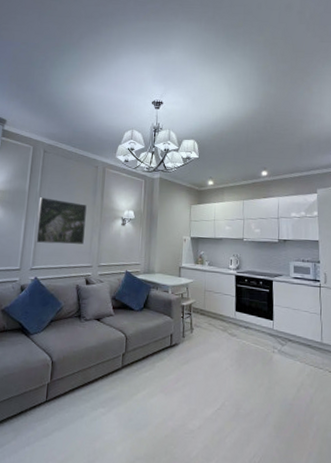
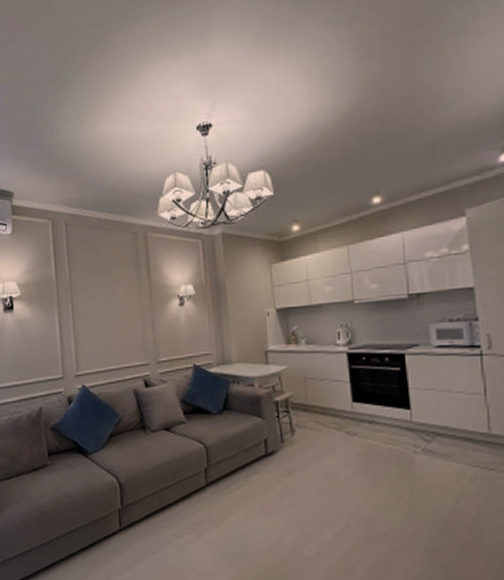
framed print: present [35,197,87,245] -> none [70,284,136,342]

